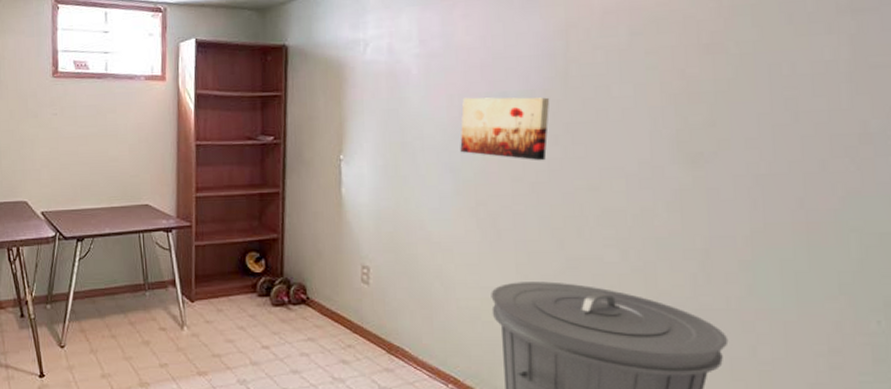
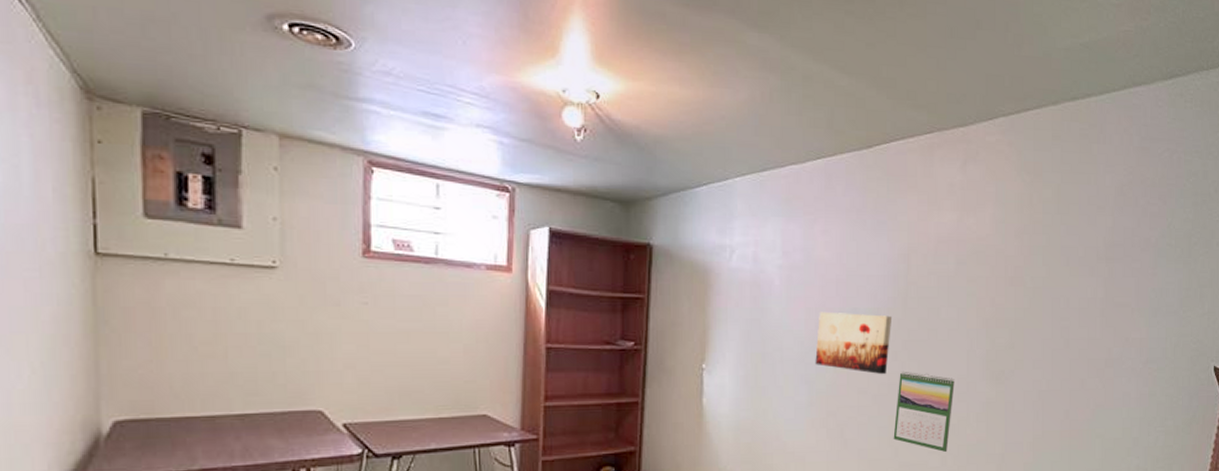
calendar: none [557,156,635,247] -> present [893,371,955,453]

